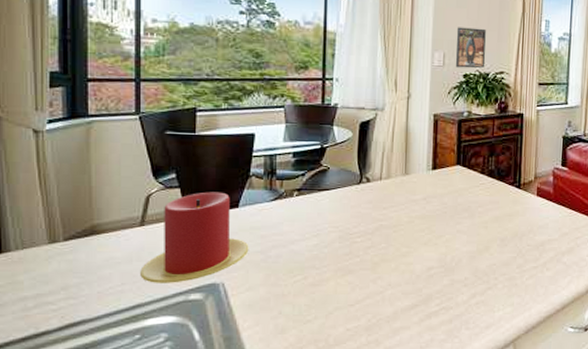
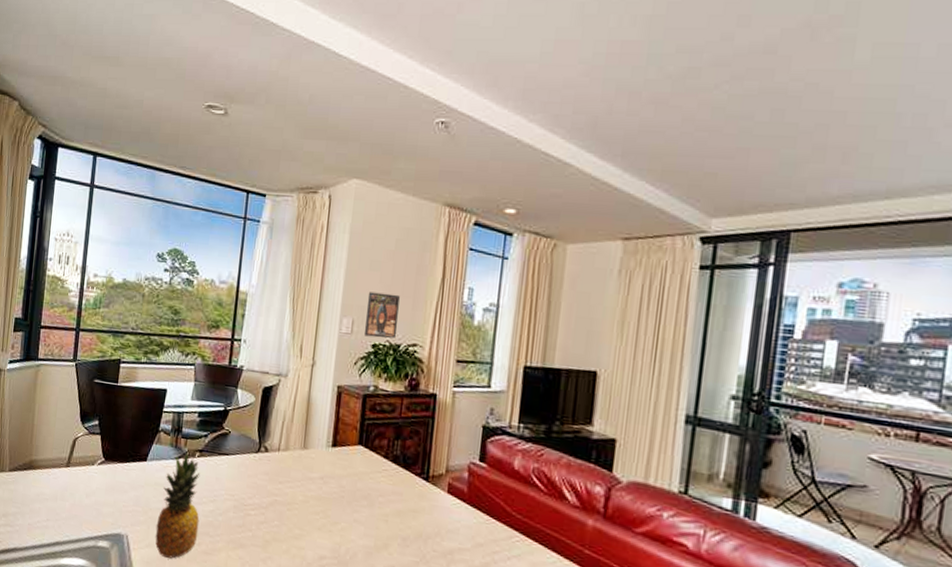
candle: present [140,191,249,283] -> none [62,441,152,528]
fruit: none [256,193,304,297] -> present [155,453,200,559]

